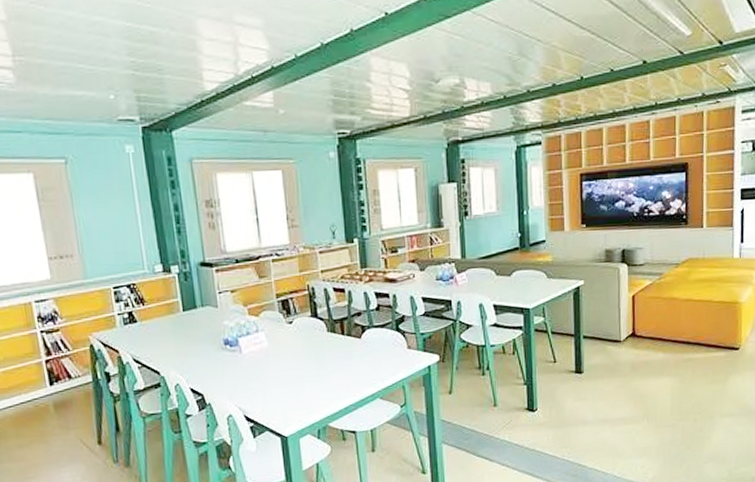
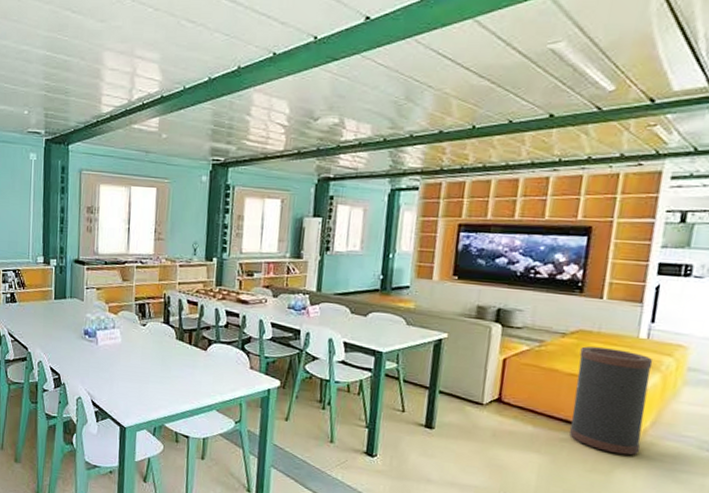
trash can: none [691,271,746,364] -> present [569,346,654,455]

